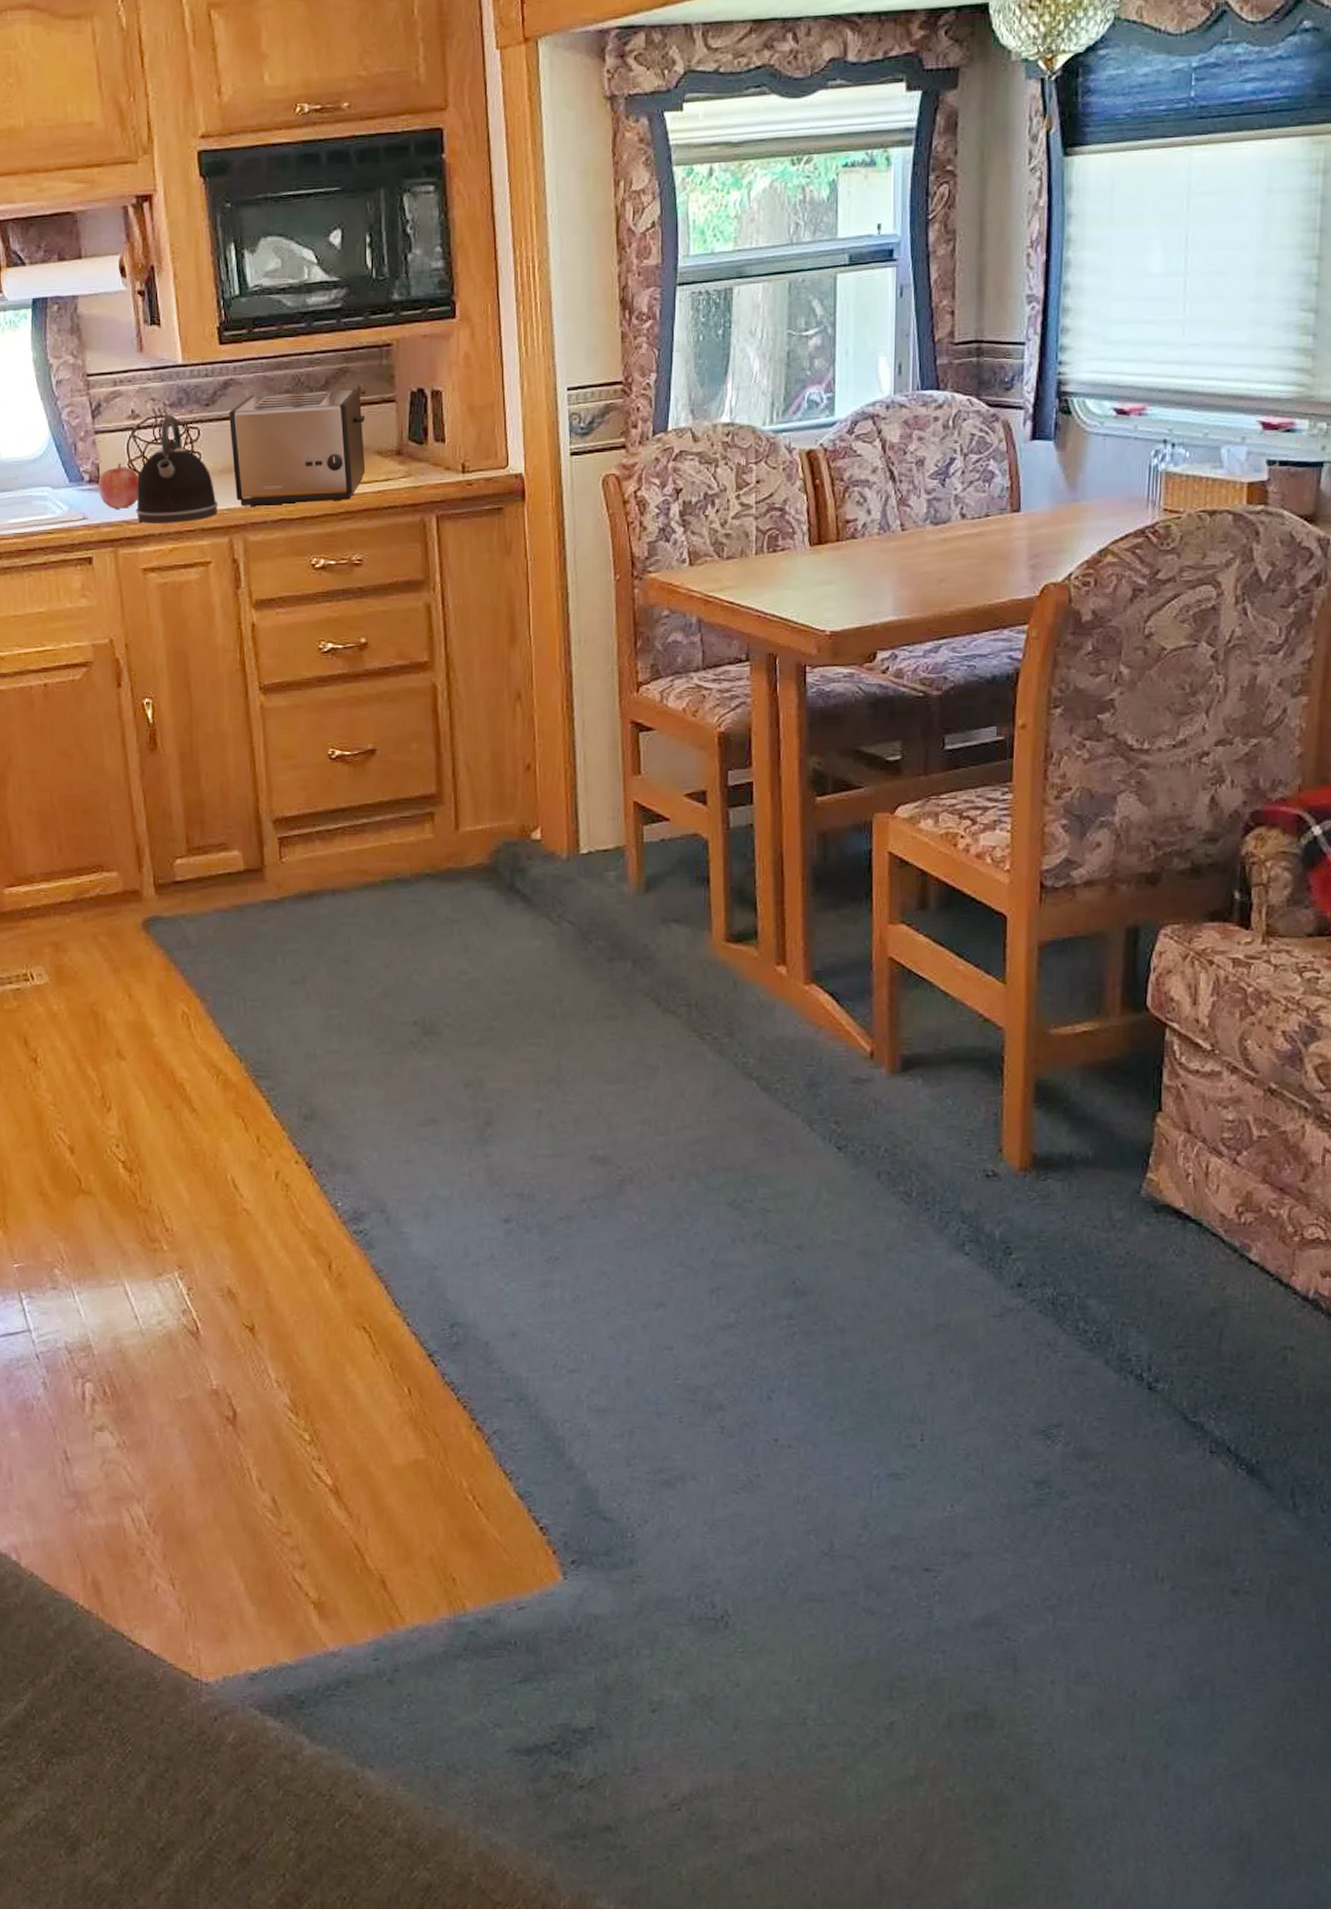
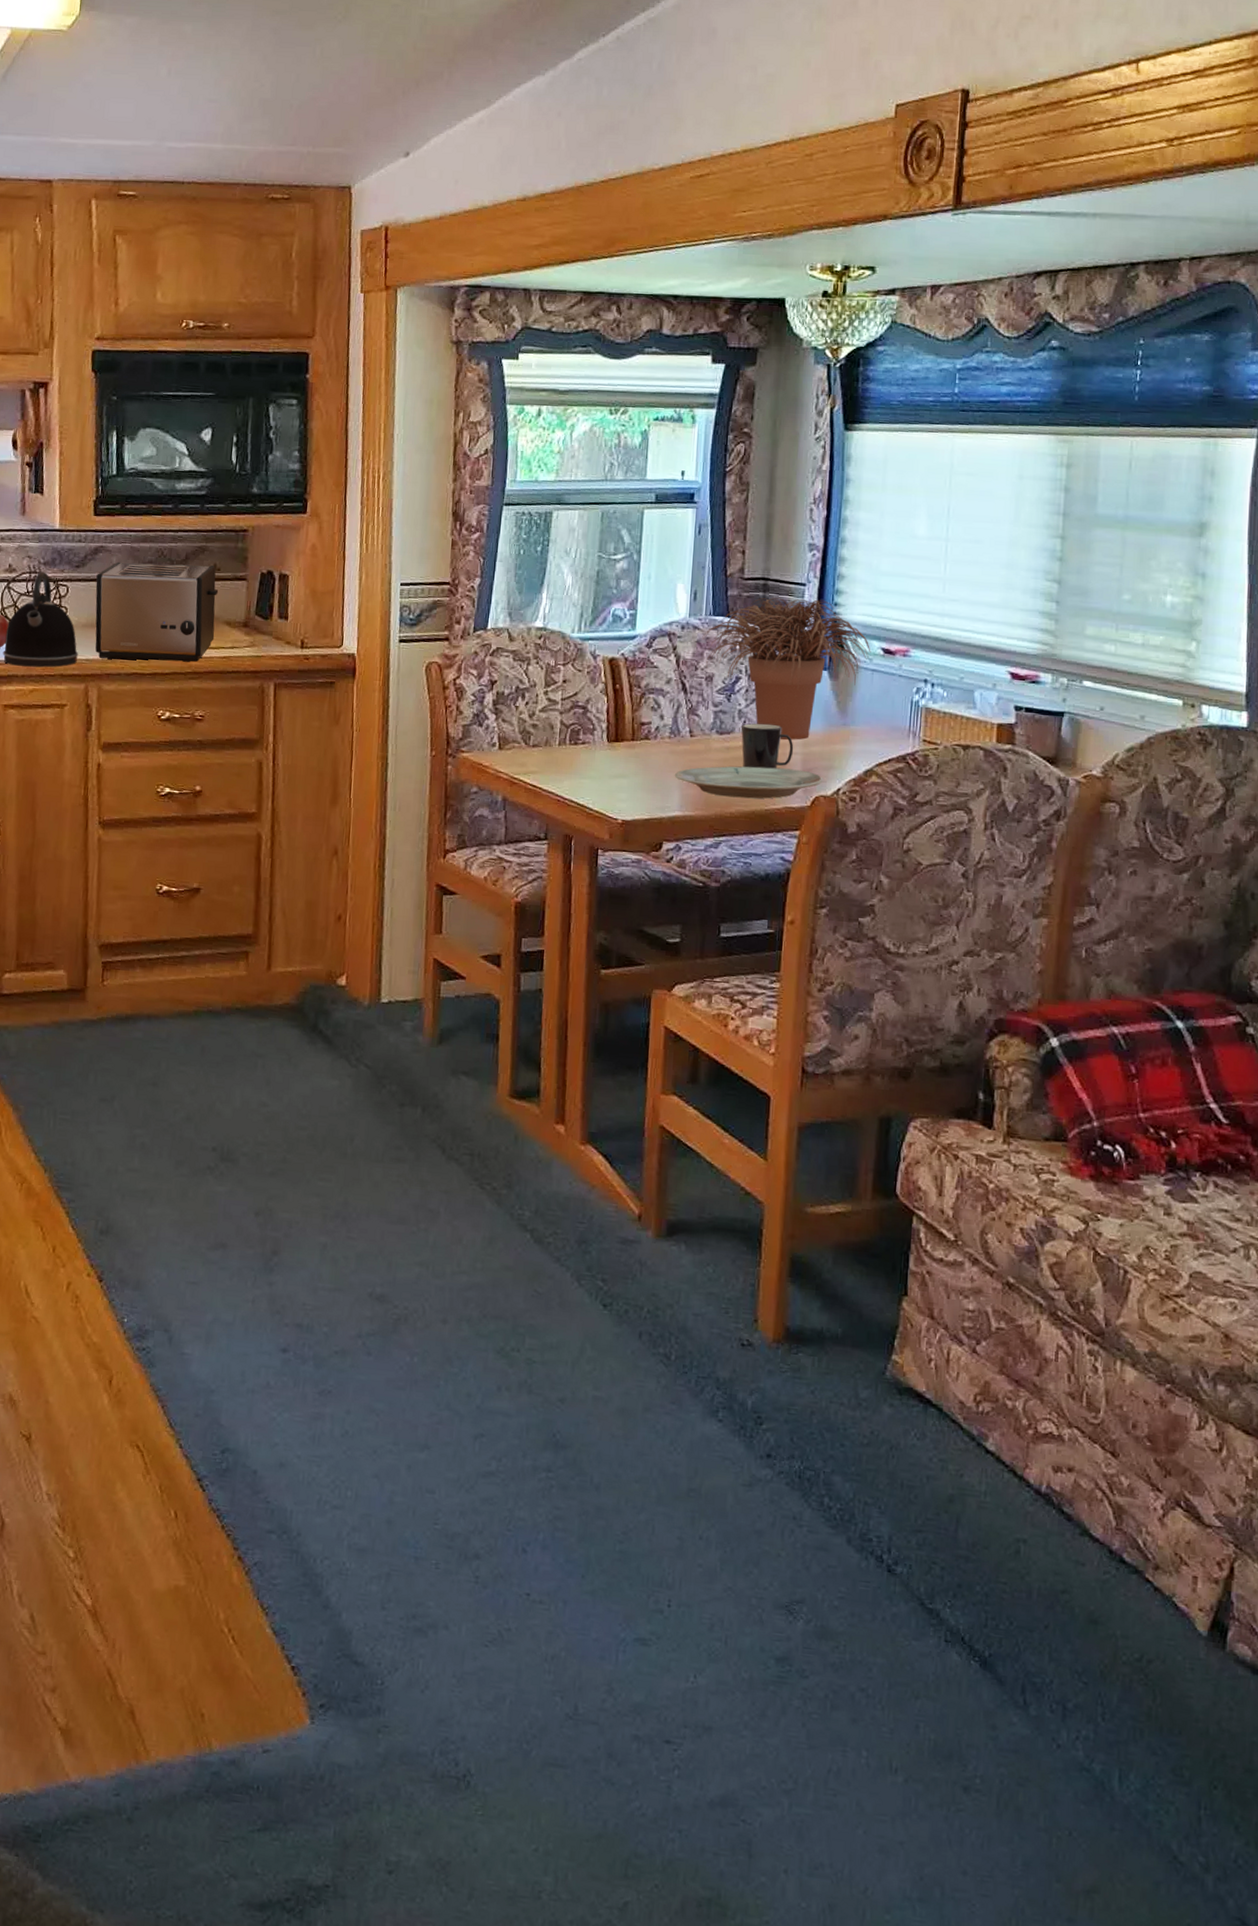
plate: none [886,556,1053,595] -> present [674,766,823,799]
potted plant: none [910,359,1102,525] -> present [702,597,871,741]
mug: none [959,507,1018,560] -> present [741,723,794,769]

